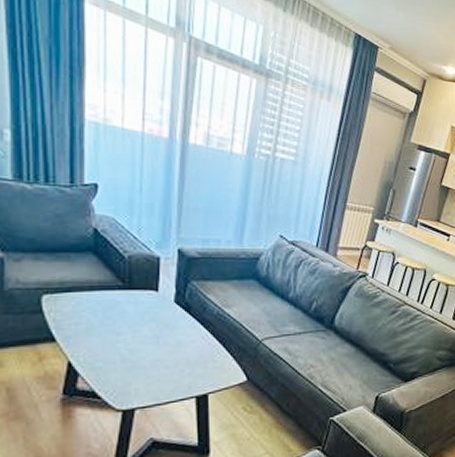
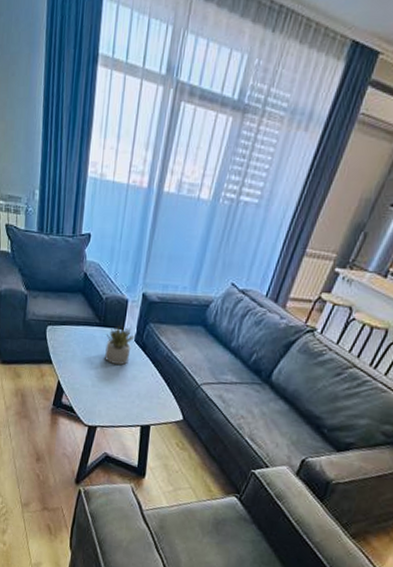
succulent plant: none [136,286,176,331] -> present [105,325,136,365]

